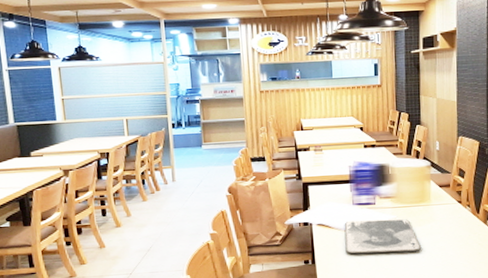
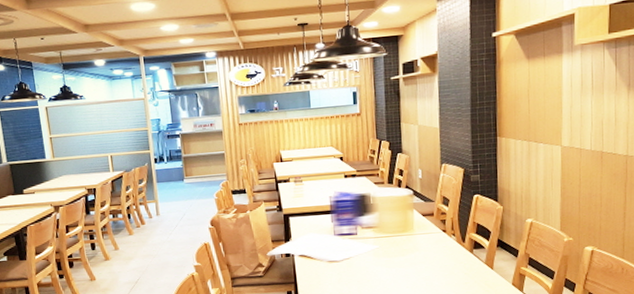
tray: present [344,218,422,254] -> none [326,248,406,285]

